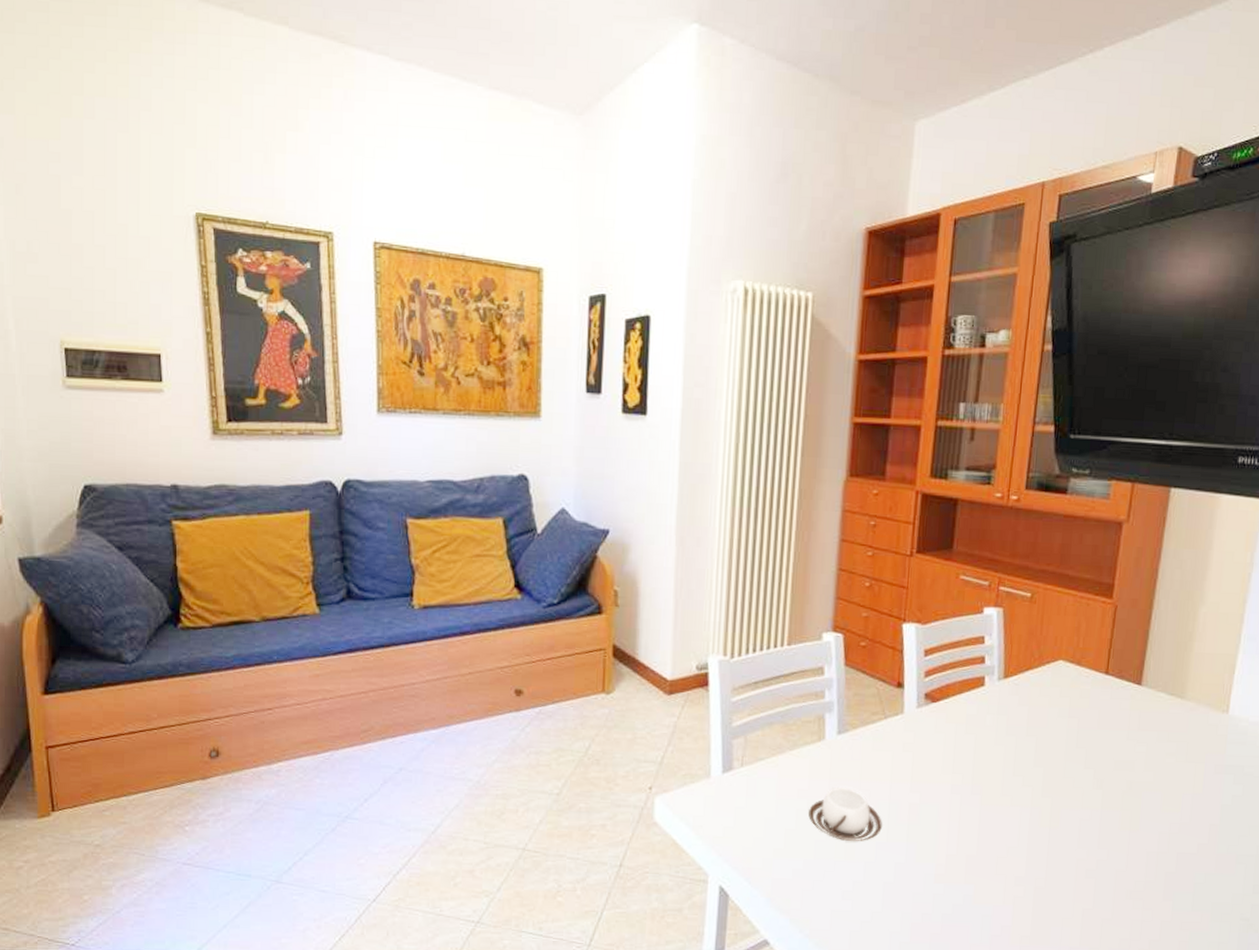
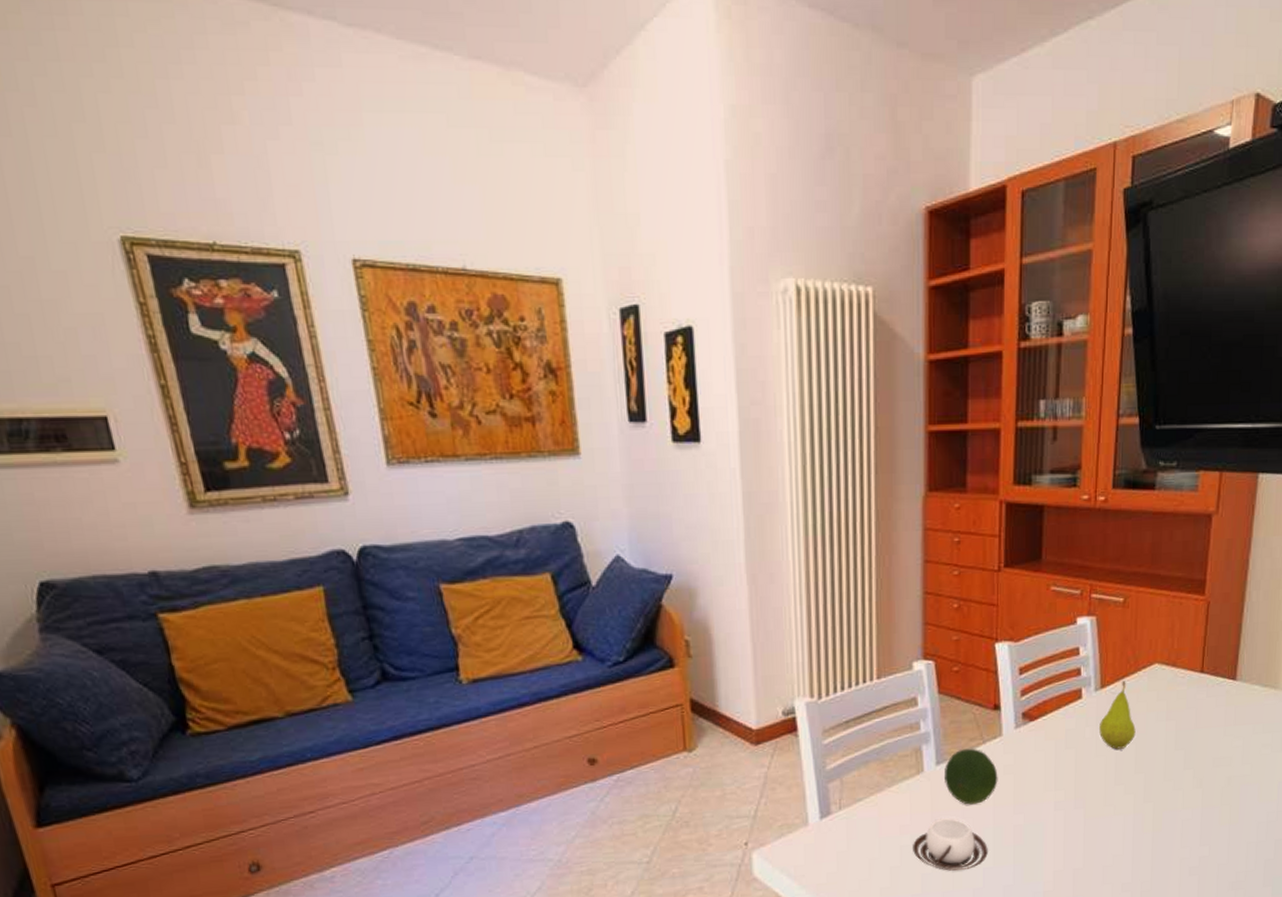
fruit: none [845,721,897,778] -> present [945,748,998,805]
fruit: none [1000,673,1037,740] -> present [1099,680,1136,749]

